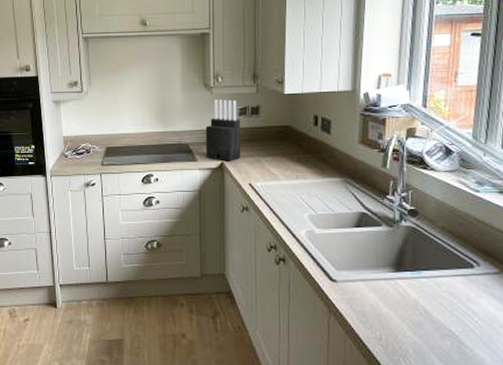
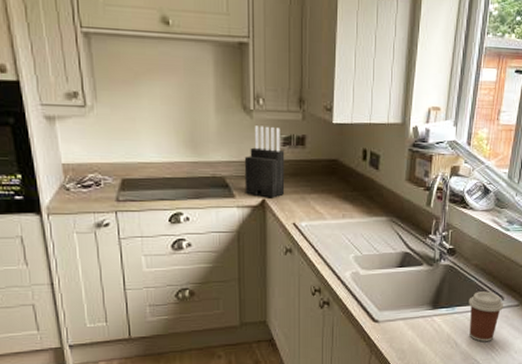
coffee cup: none [437,256,480,311] -> present [468,291,503,342]

